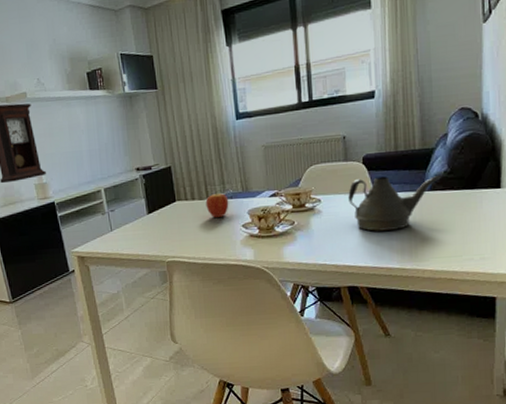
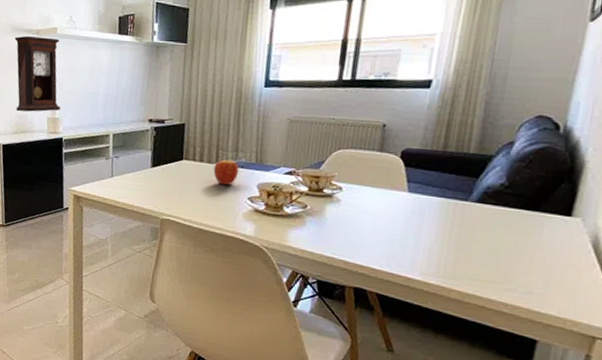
teapot: present [348,176,441,231] -> none [374,173,495,238]

